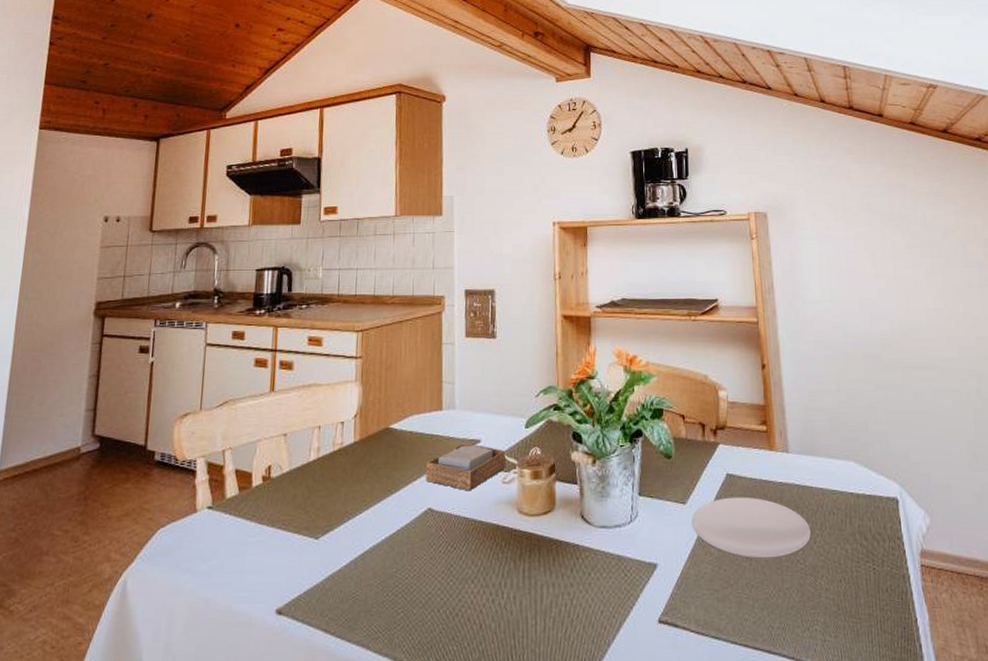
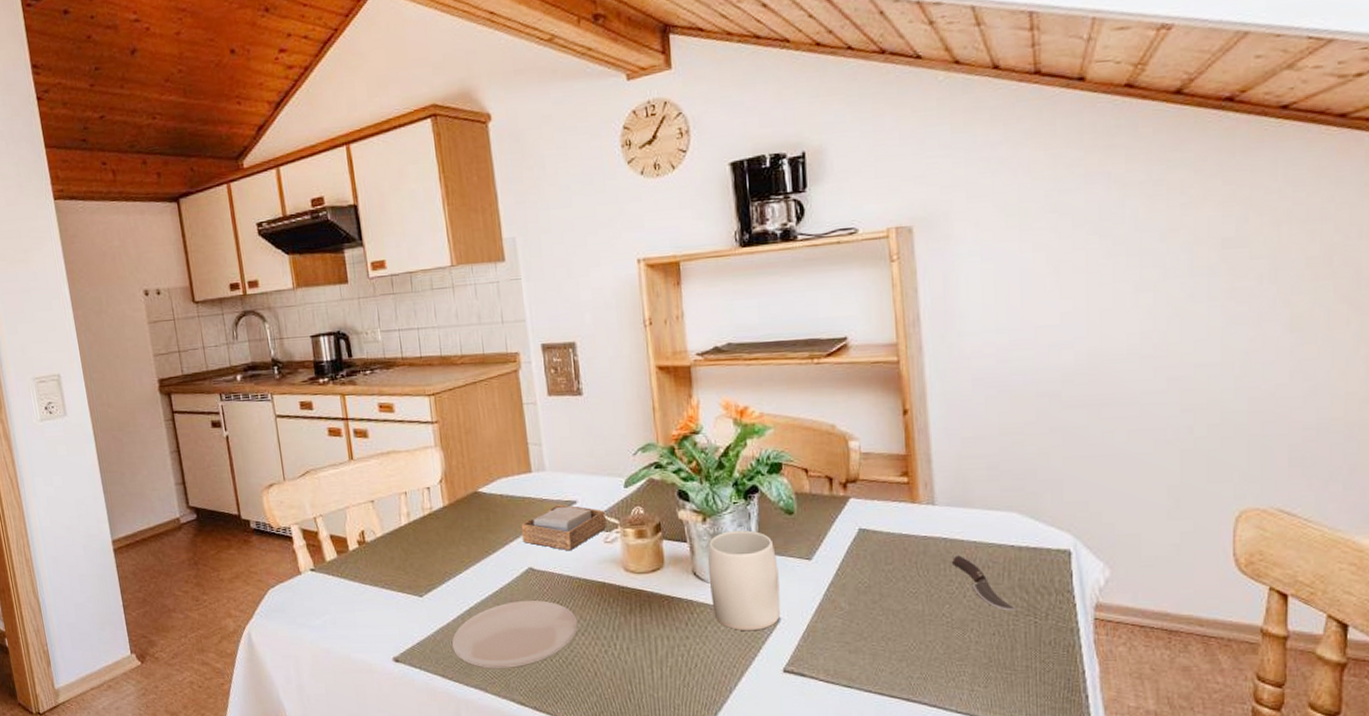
plate: none [339,543,469,622] -> present [451,600,578,670]
mug: none [595,473,658,578] -> present [707,530,781,631]
plate: present [691,496,811,560] -> none [818,551,960,614]
knife: none [803,502,858,557] -> present [951,555,1017,611]

